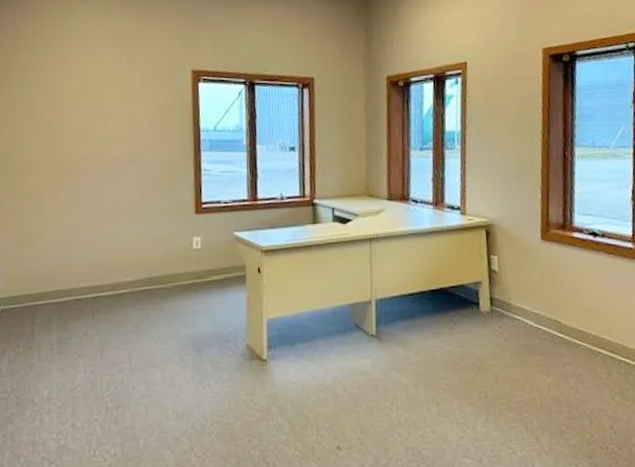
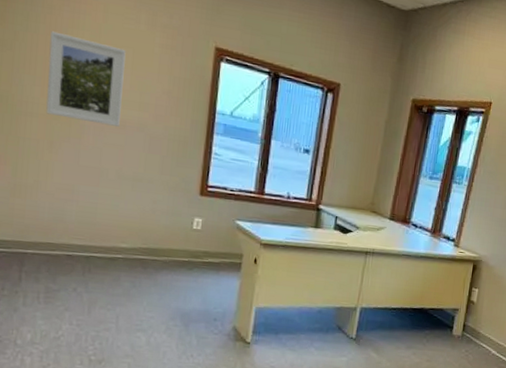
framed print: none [44,89,113,166] -> present [46,31,126,127]

